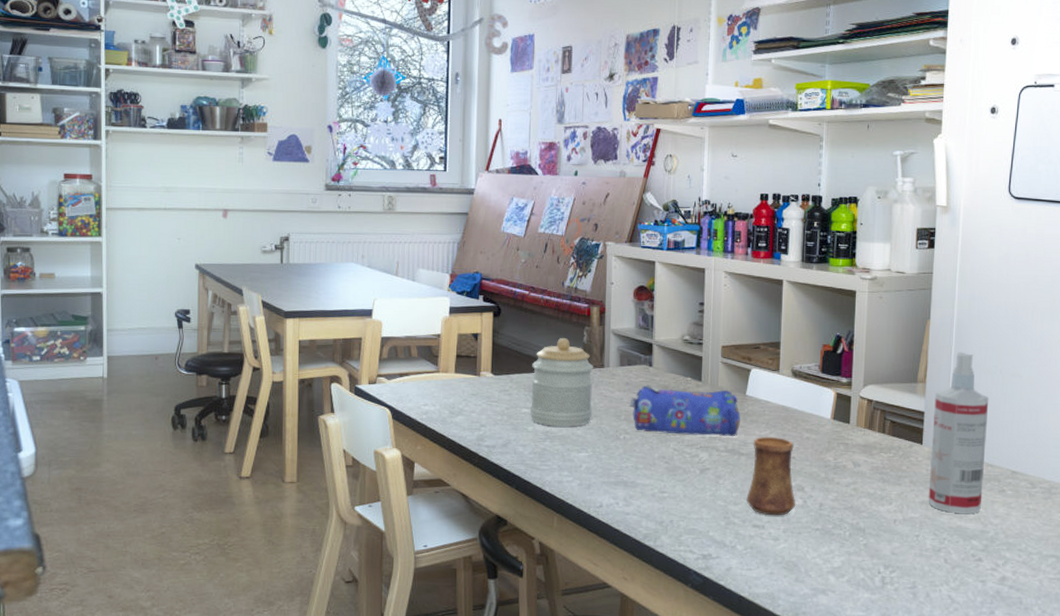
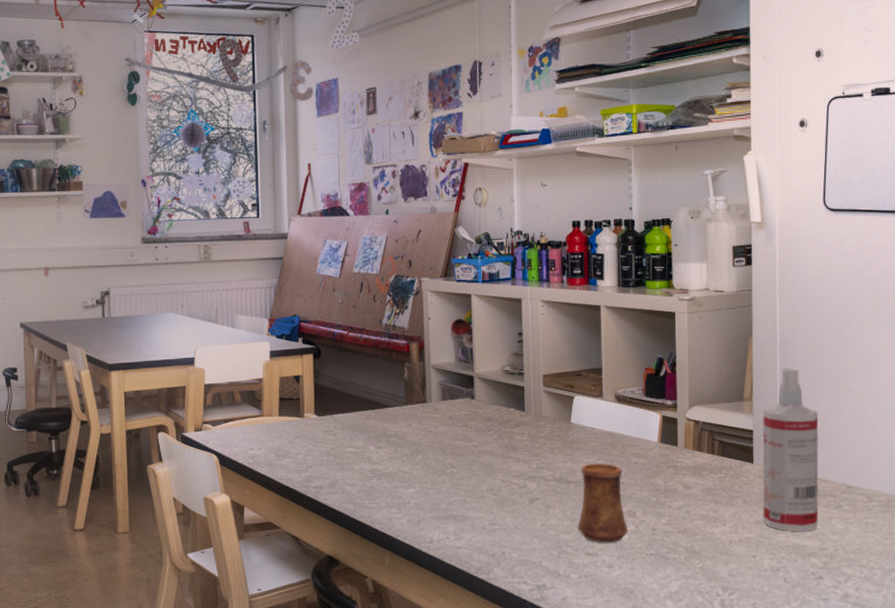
jar: present [530,338,594,427] -> none [355,376,417,464]
pencil case: present [630,384,740,437] -> none [454,417,566,466]

